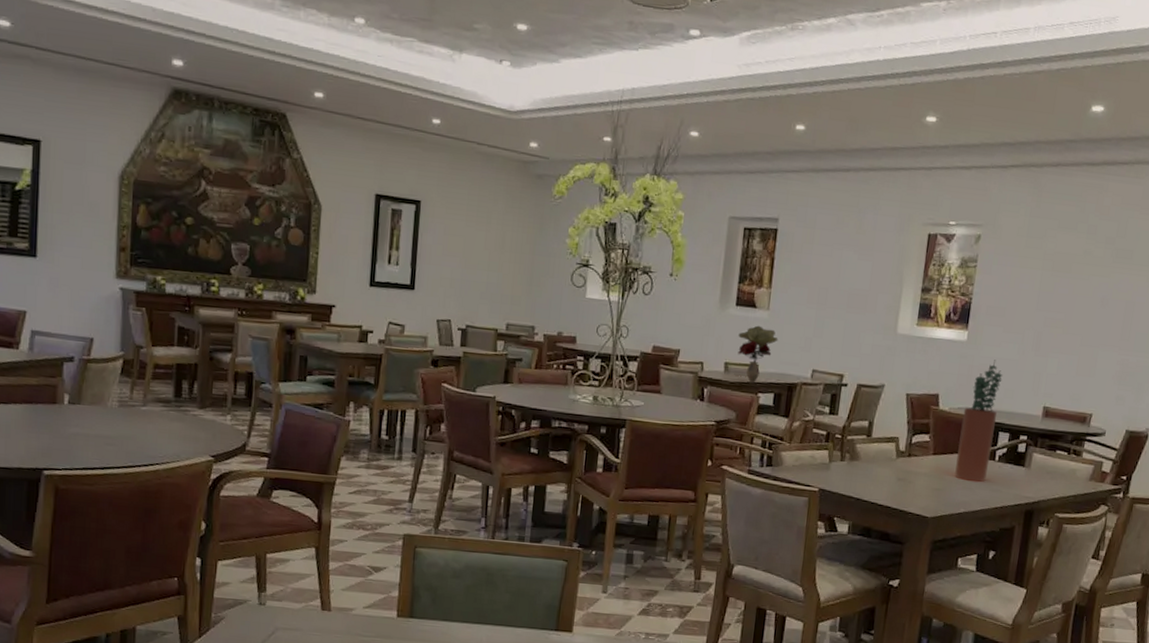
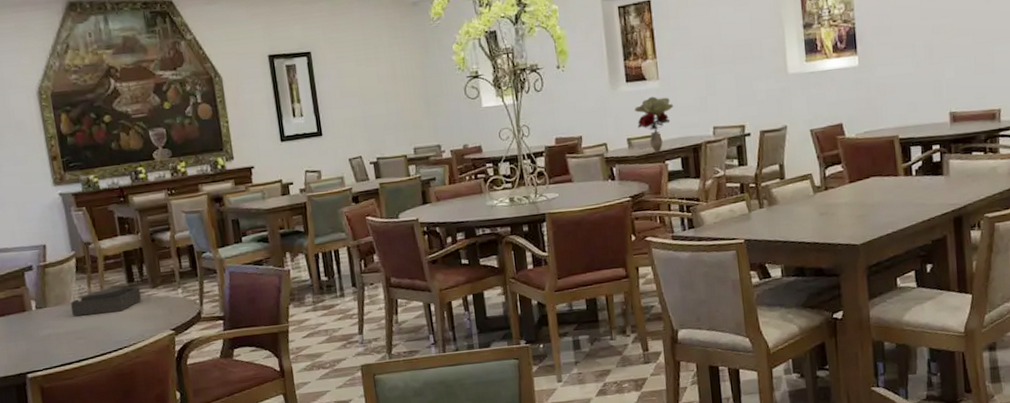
napkin holder: none [106,398,187,426] -> present [70,287,142,317]
vase: present [954,360,1003,482] -> none [870,77,908,201]

